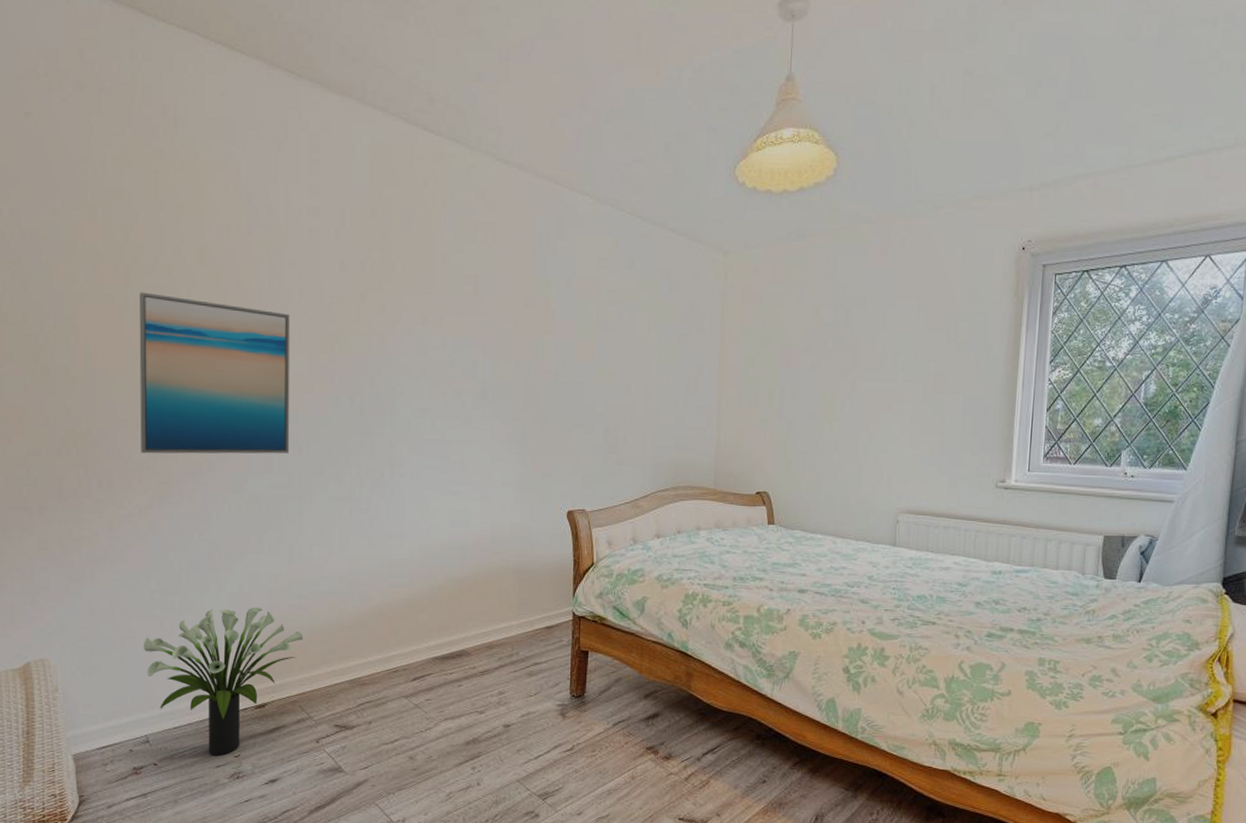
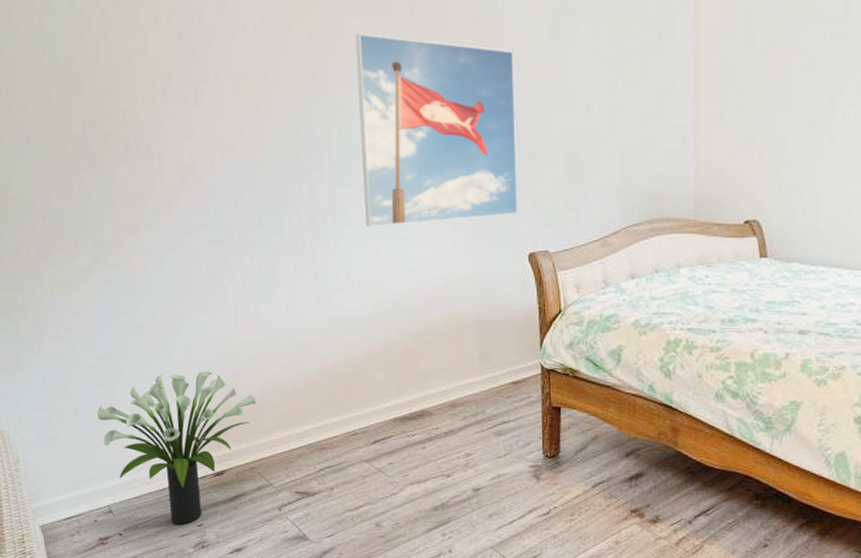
wall art: present [139,292,290,454] -> none [57,40,226,214]
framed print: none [421,307,564,481] -> present [355,33,519,227]

